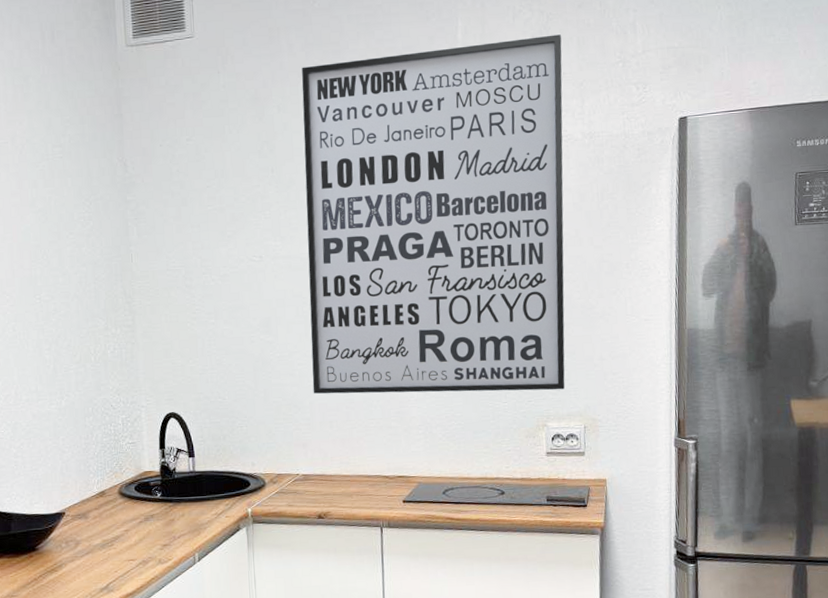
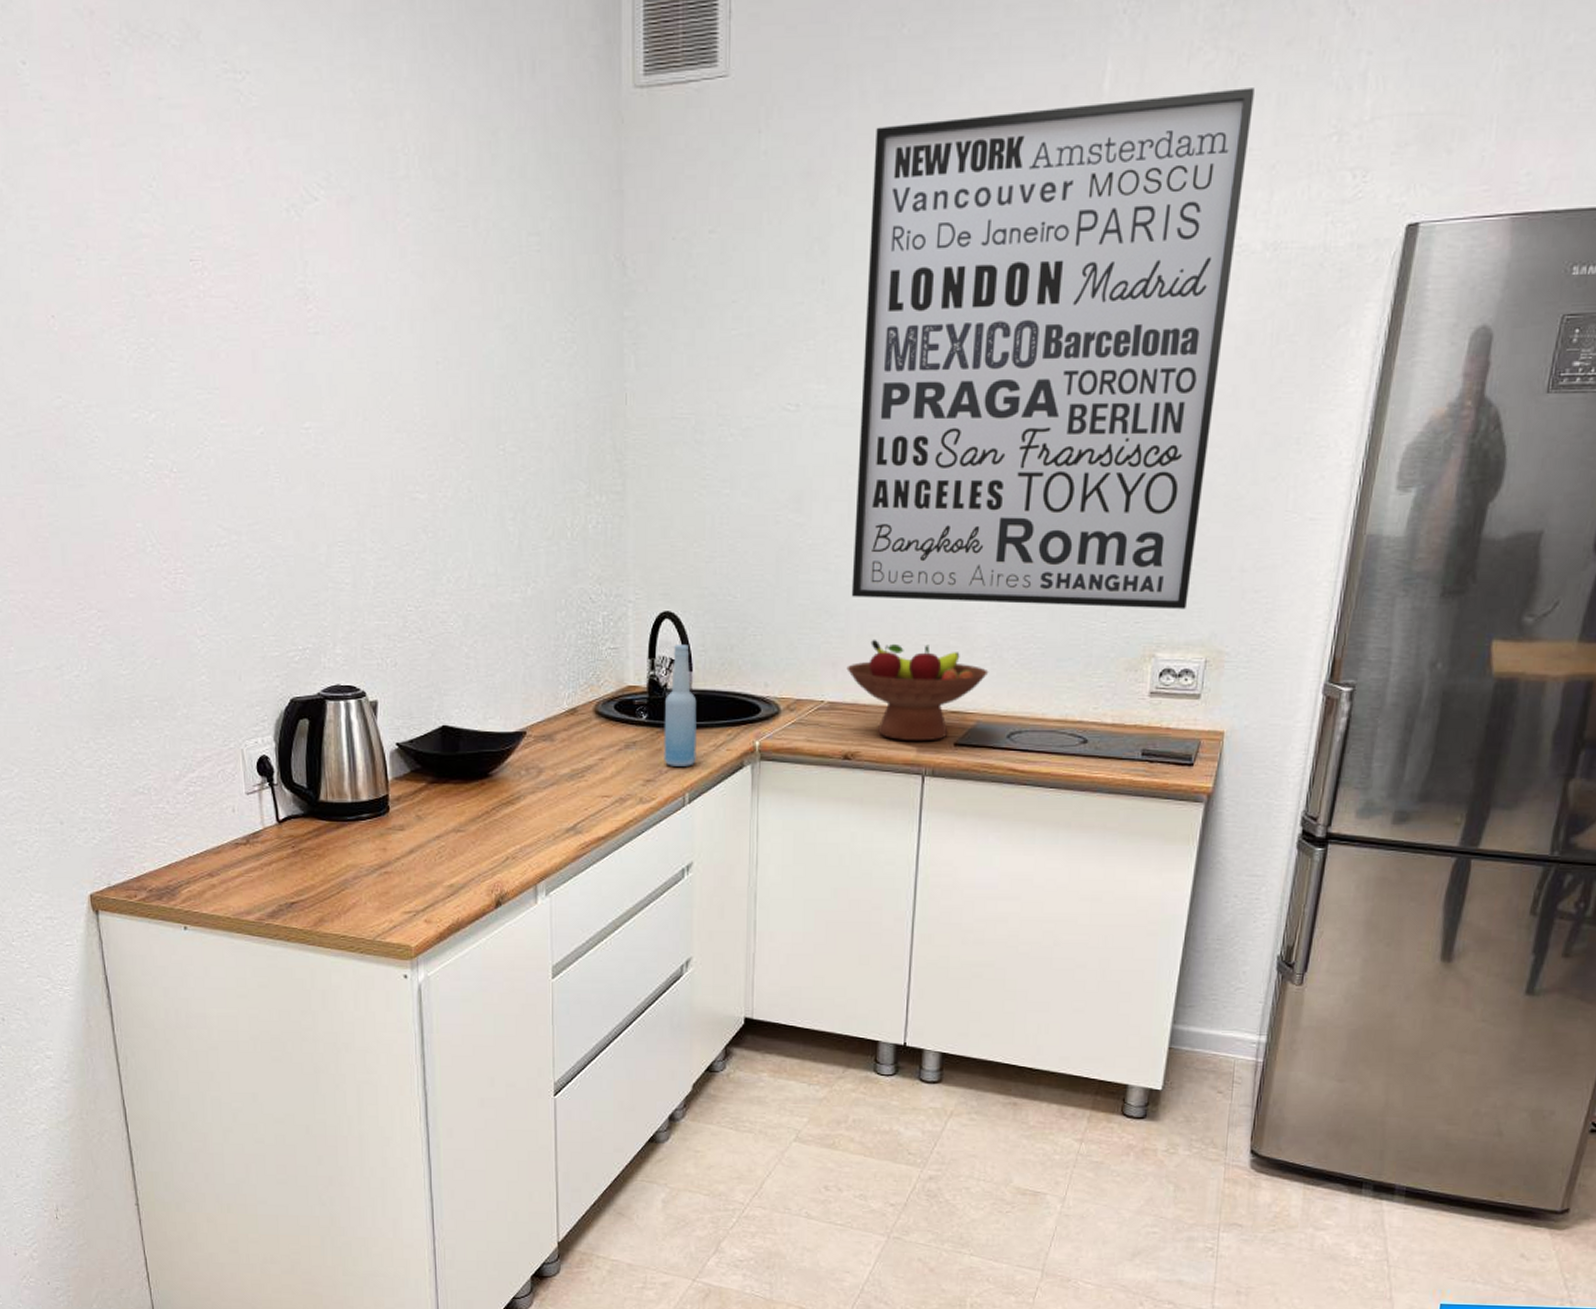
bottle: none [174,437,202,533] -> present [664,645,697,766]
fruit bowl: none [314,424,424,502] -> present [846,639,989,742]

